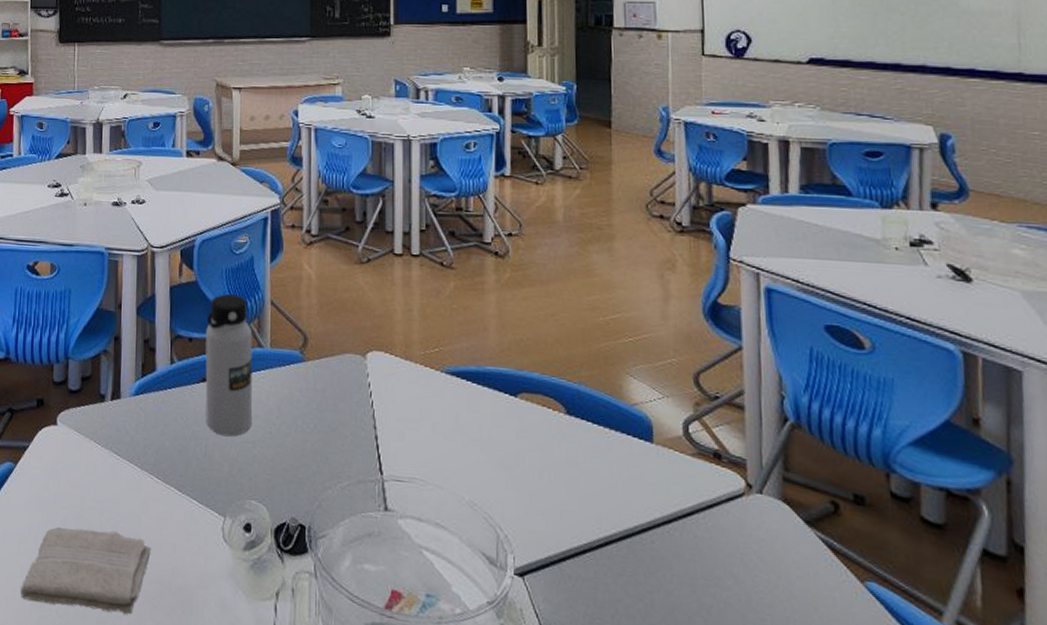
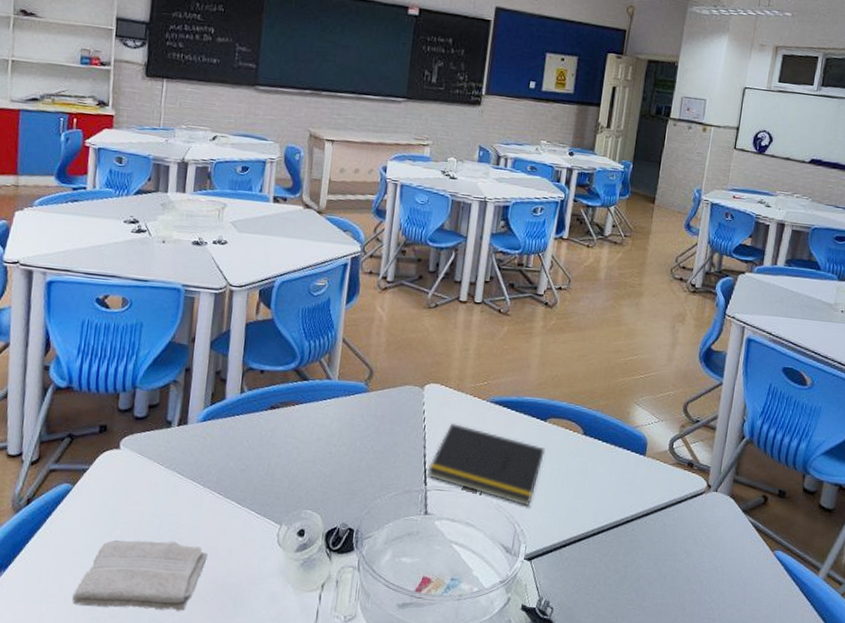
water bottle: present [205,294,253,437] -> none [270,331,323,457]
notepad: none [382,397,521,505] -> present [427,422,545,507]

